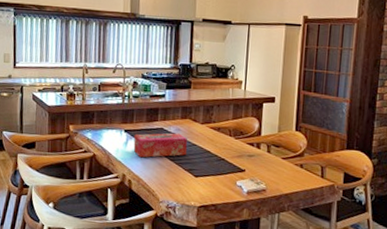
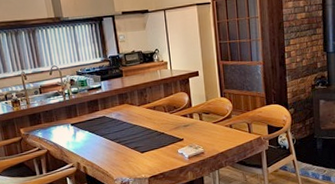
tissue box: present [133,133,187,158] -> none [80,118,131,146]

